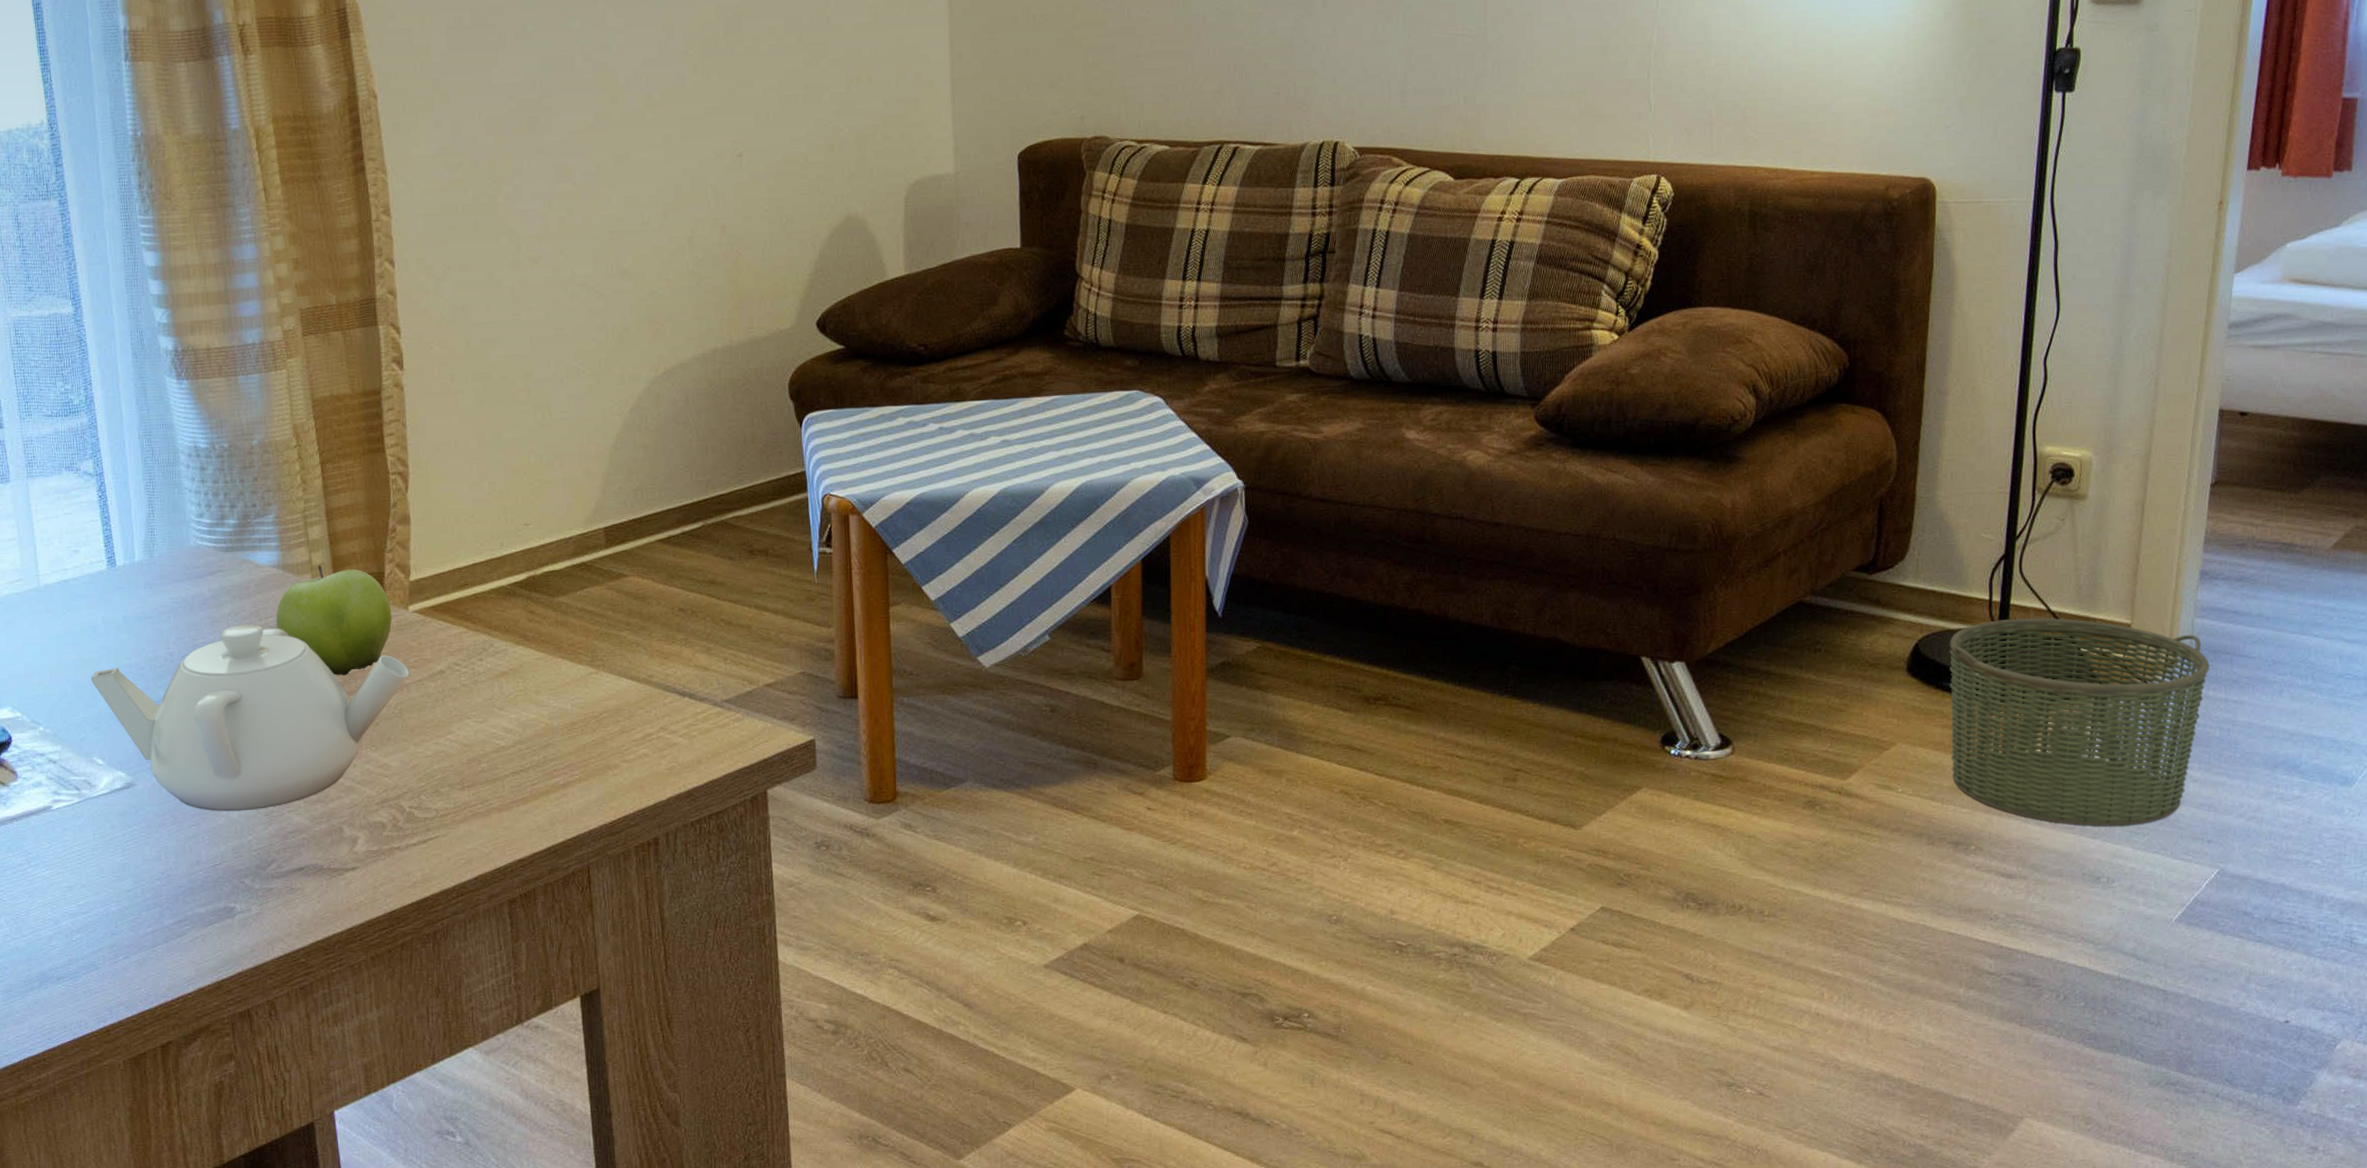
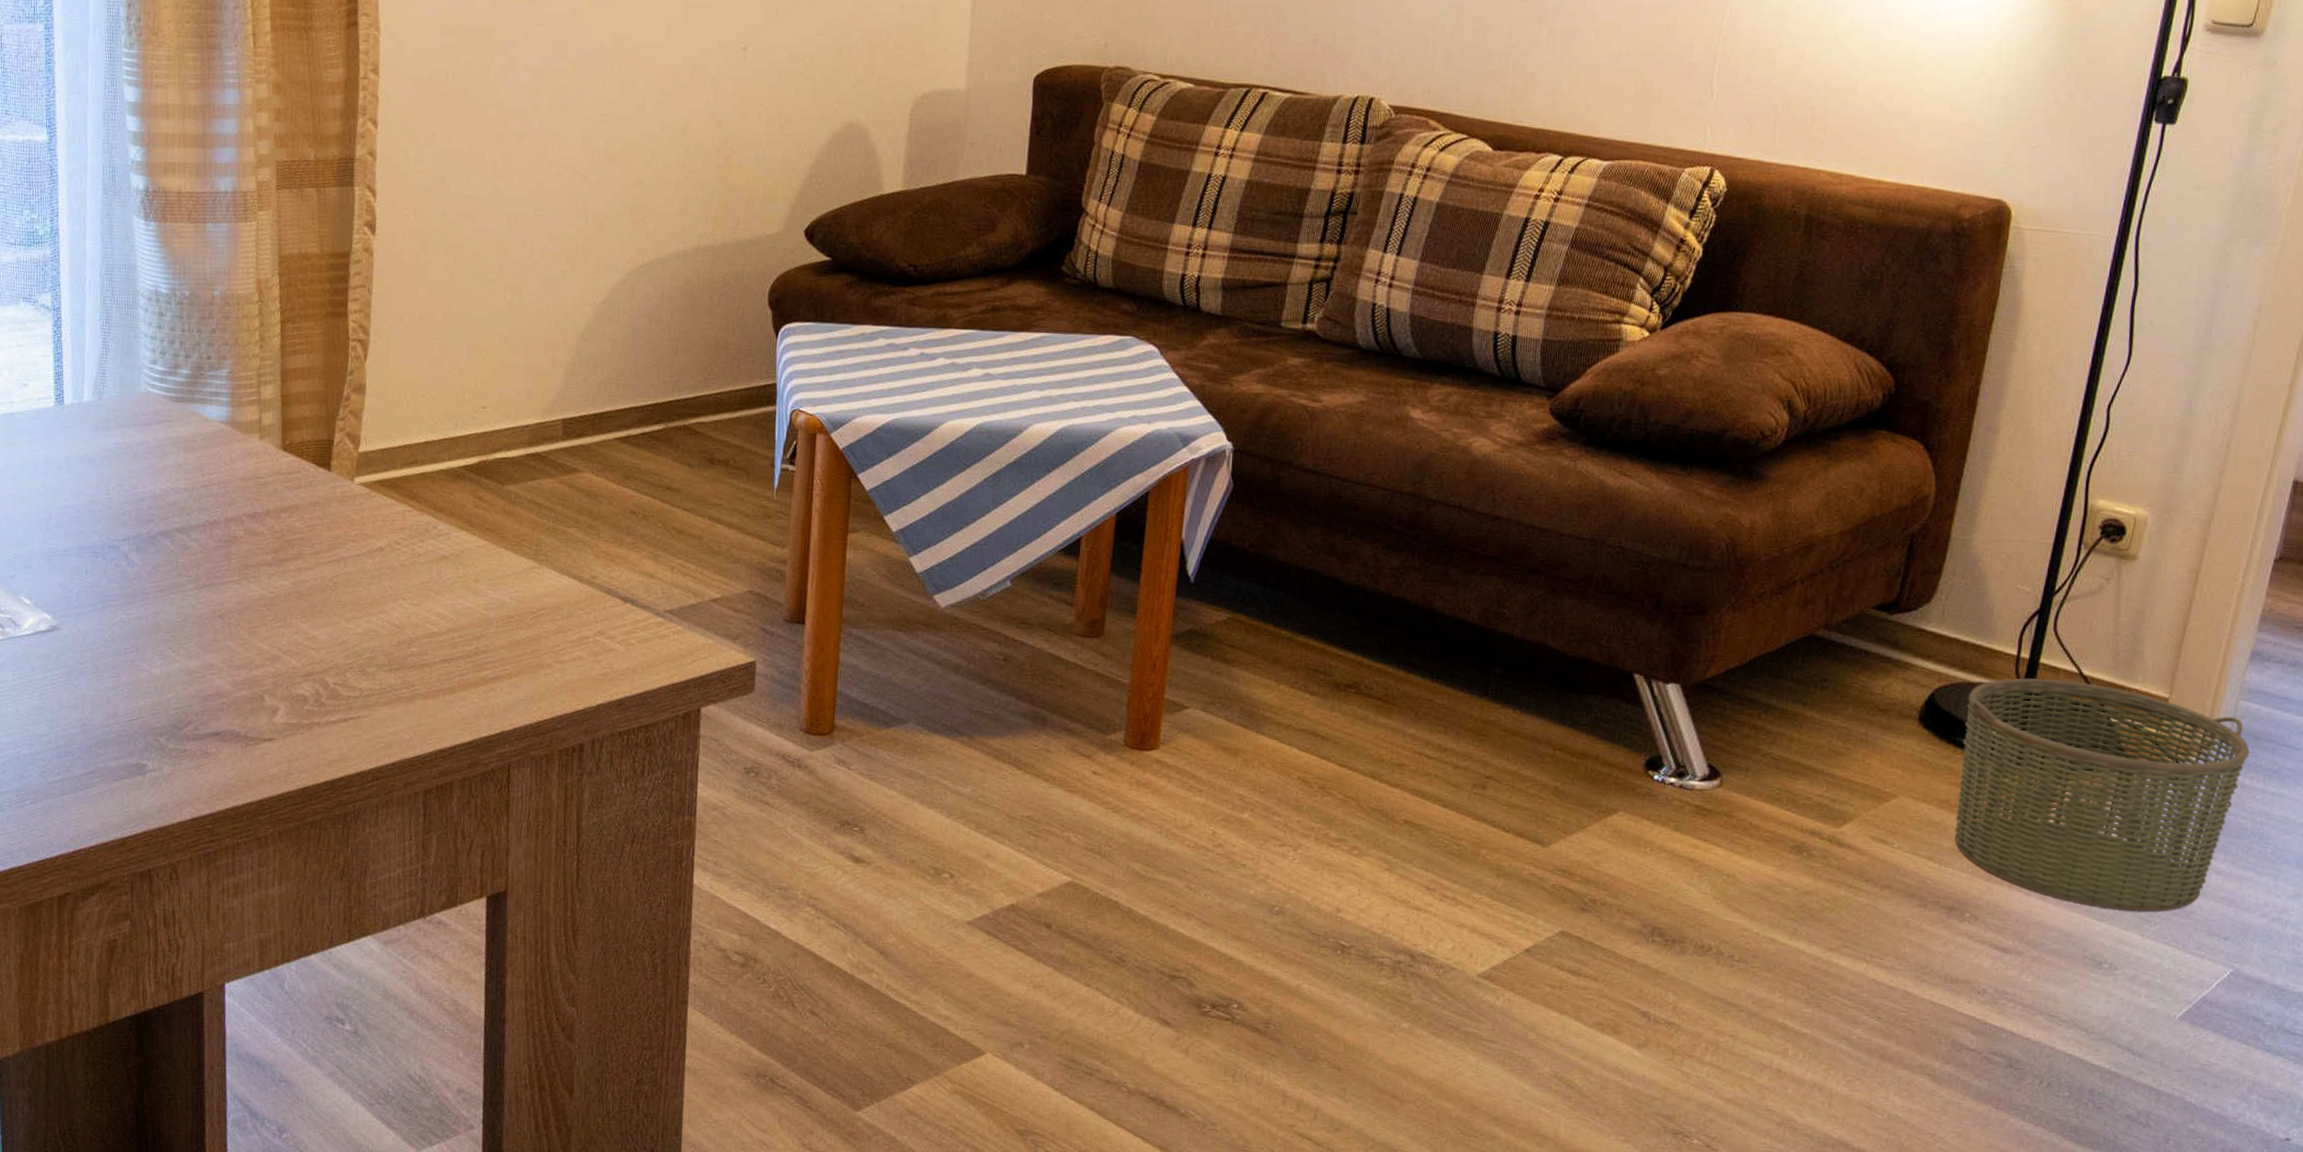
teapot: present [90,623,410,812] -> none [26,477,349,669]
fruit: present [275,565,392,676] -> none [218,425,337,542]

